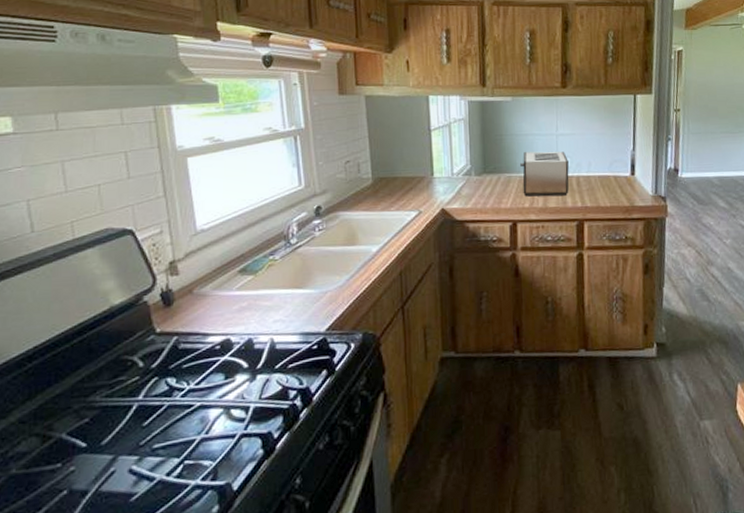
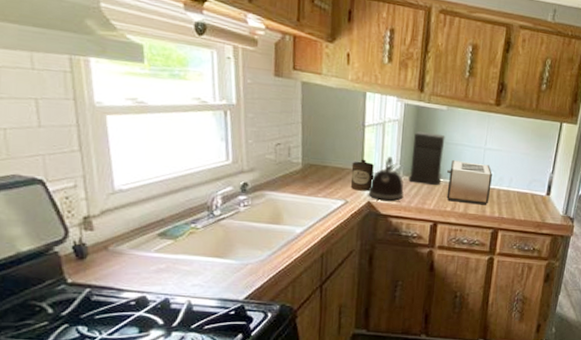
canister: none [421,164,444,199] -> present [350,159,374,191]
kettle: none [441,158,478,206] -> present [368,156,404,201]
coffee maker: none [481,126,516,182] -> present [408,131,445,185]

